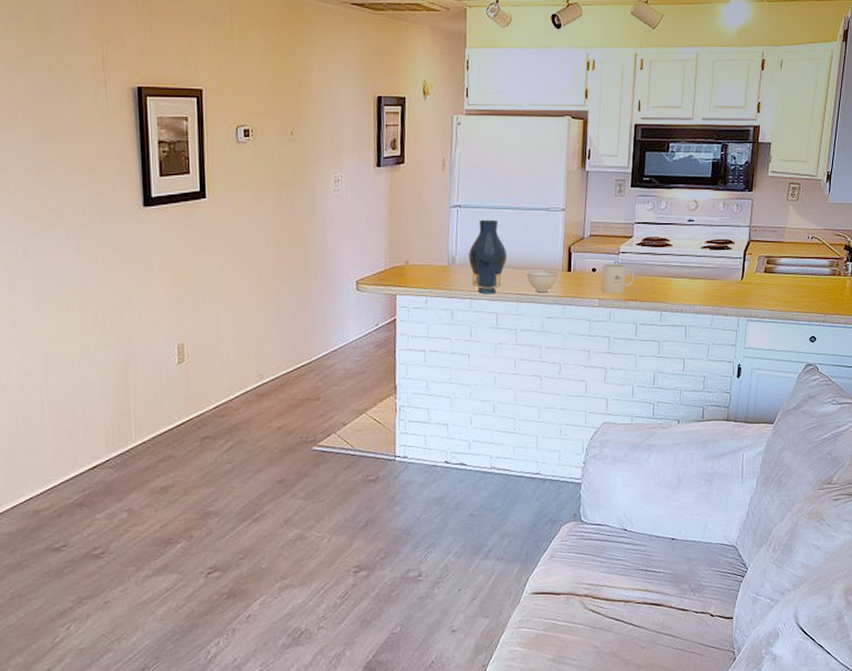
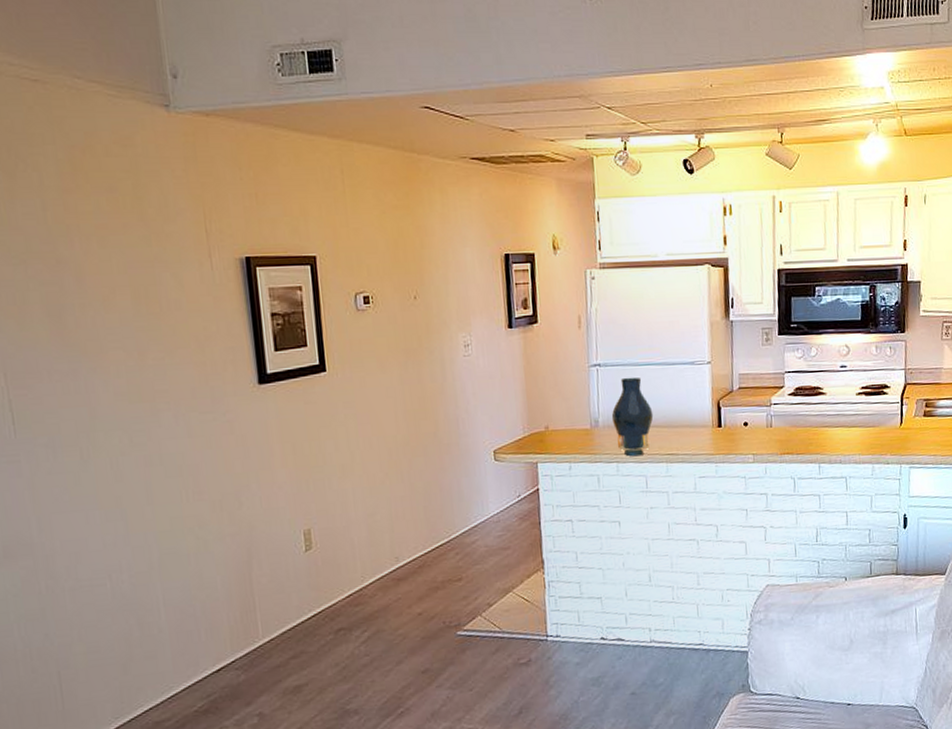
bowl: present [526,270,559,293] -> none [674,427,709,452]
mug: present [601,263,635,295] -> none [753,415,789,449]

